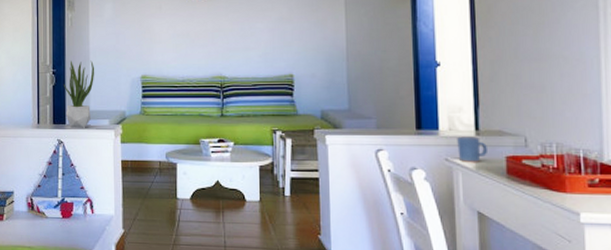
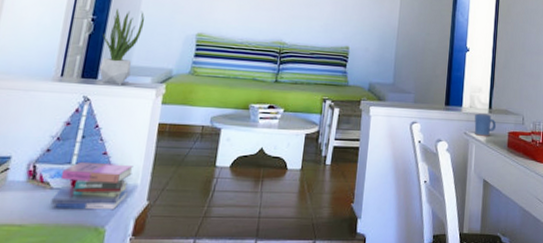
books: none [48,195,107,237] -> present [50,161,134,210]

